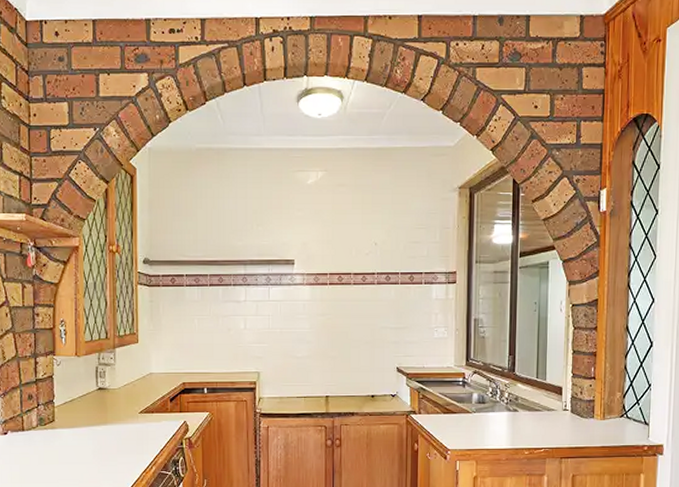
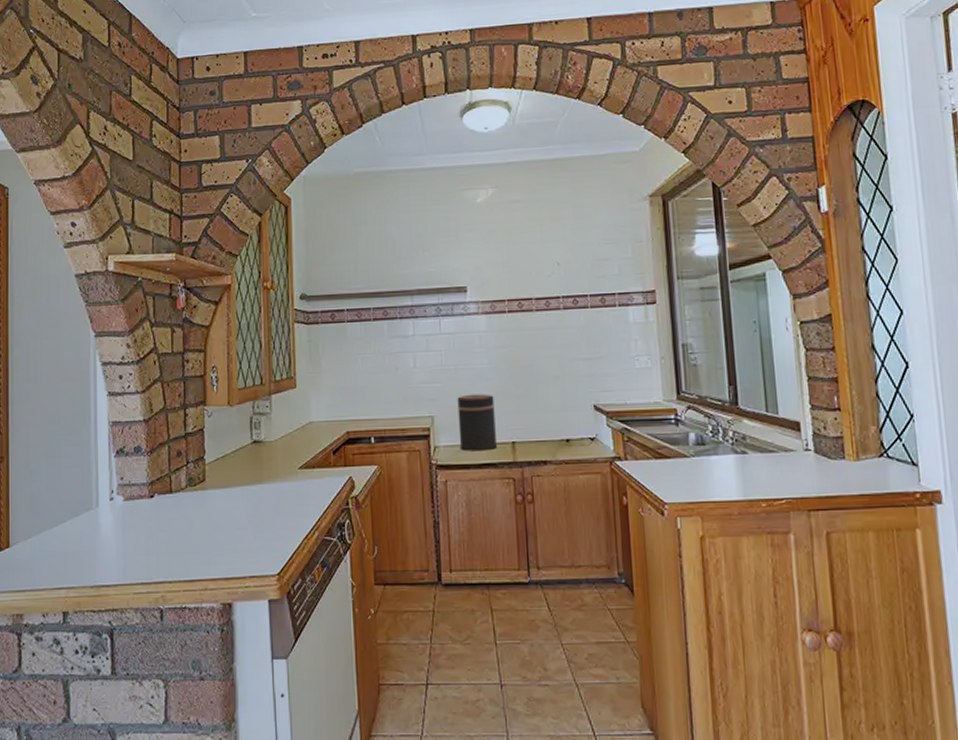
cylinder: none [281,354,313,403] -> present [457,394,497,451]

